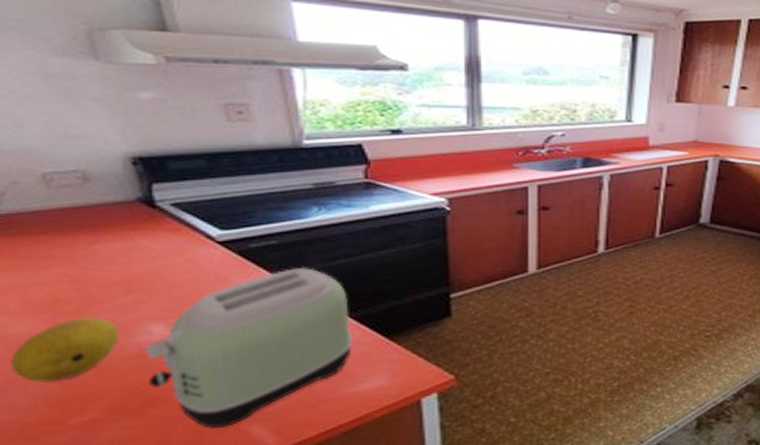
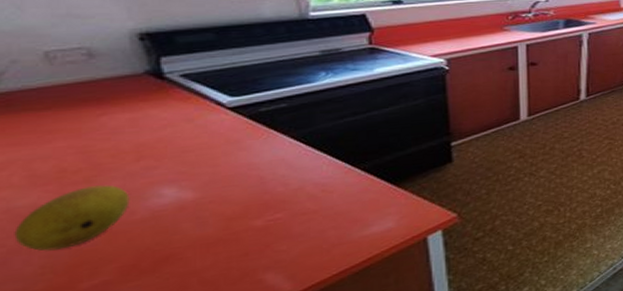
toaster: present [144,266,353,430] -> none [156,126,362,281]

